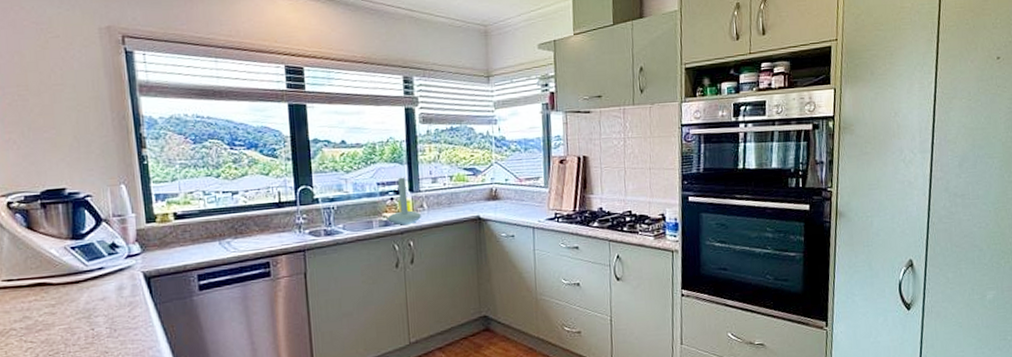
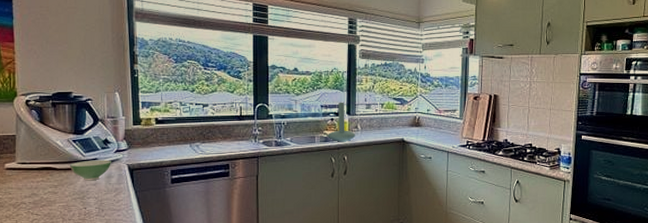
bowl: none [68,268,122,296] -> present [69,160,111,181]

